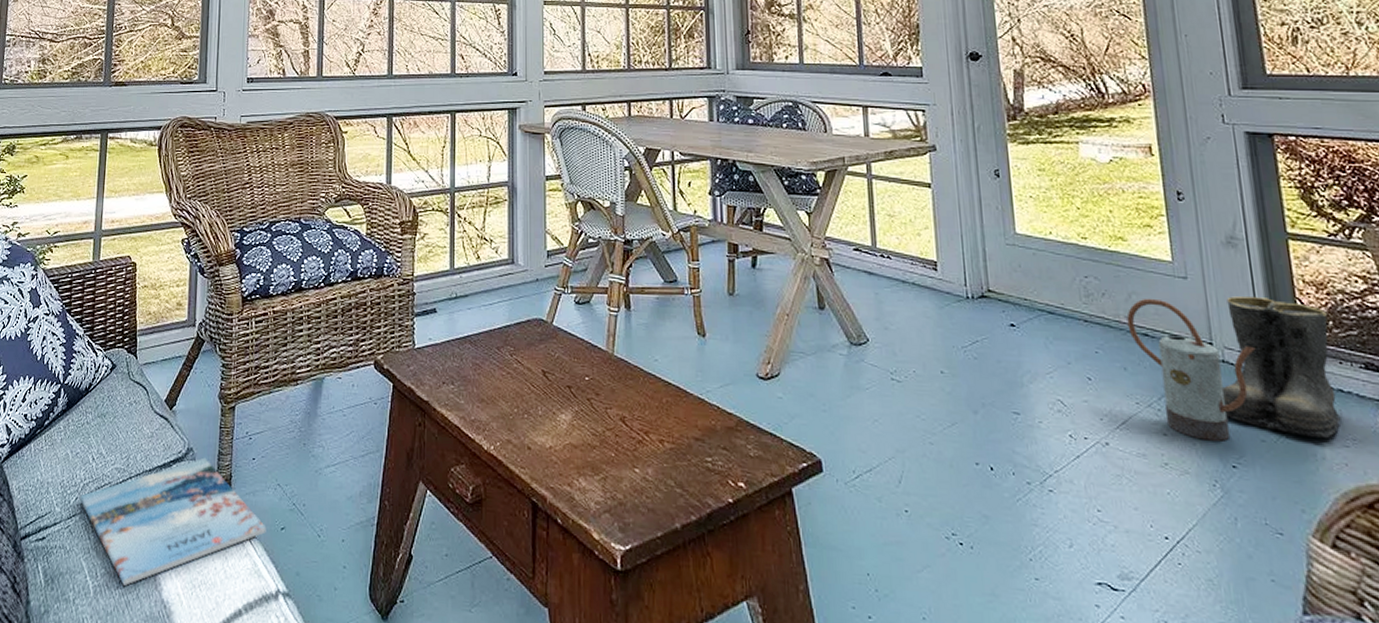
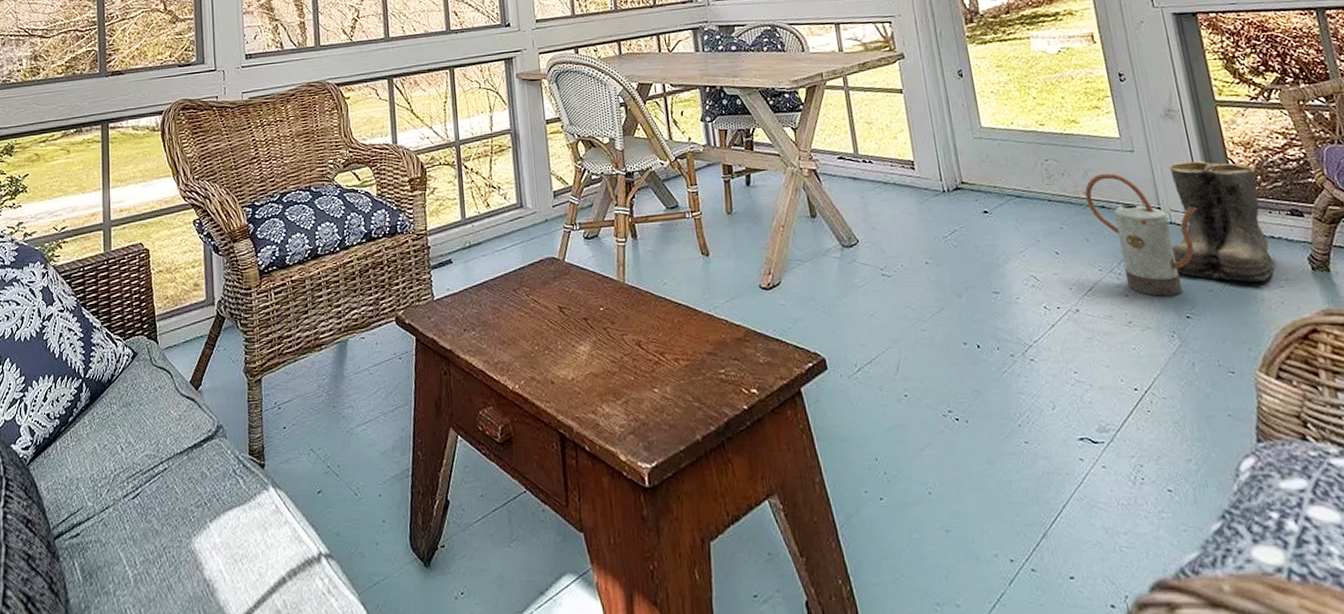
magazine: present [80,457,267,586] -> none [112,433,303,570]

